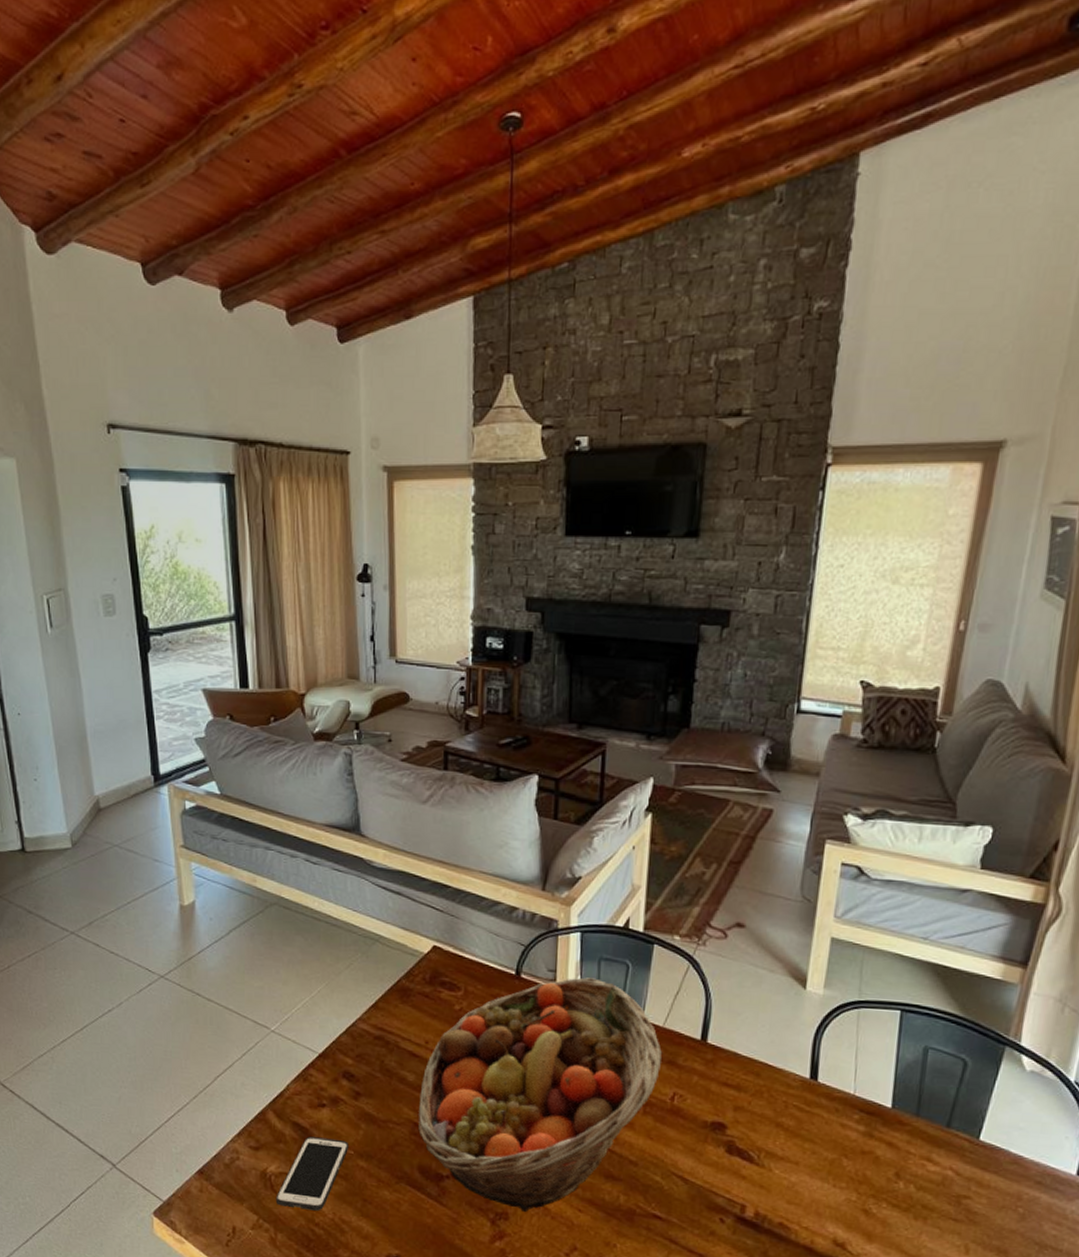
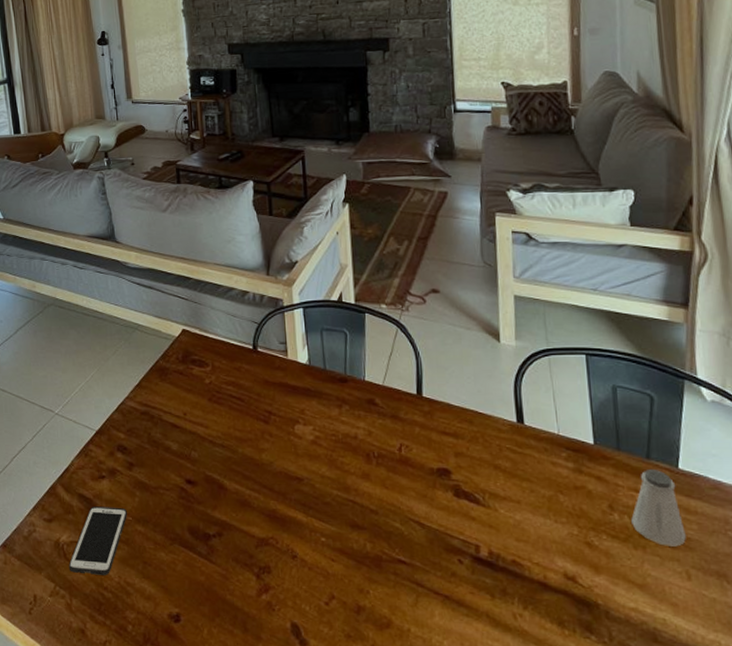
fruit basket: present [418,977,663,1213] -> none [183,347,386,566]
saltshaker: none [916,1137,973,1220] -> present [631,468,686,547]

